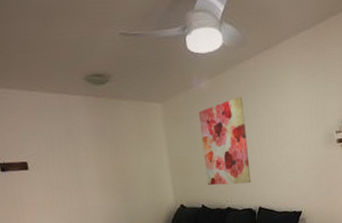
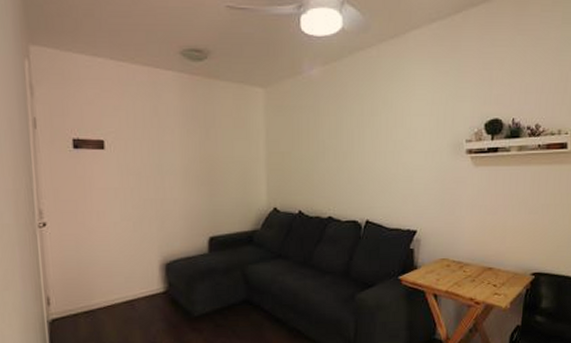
wall art: present [199,96,251,186] -> none [306,89,360,192]

